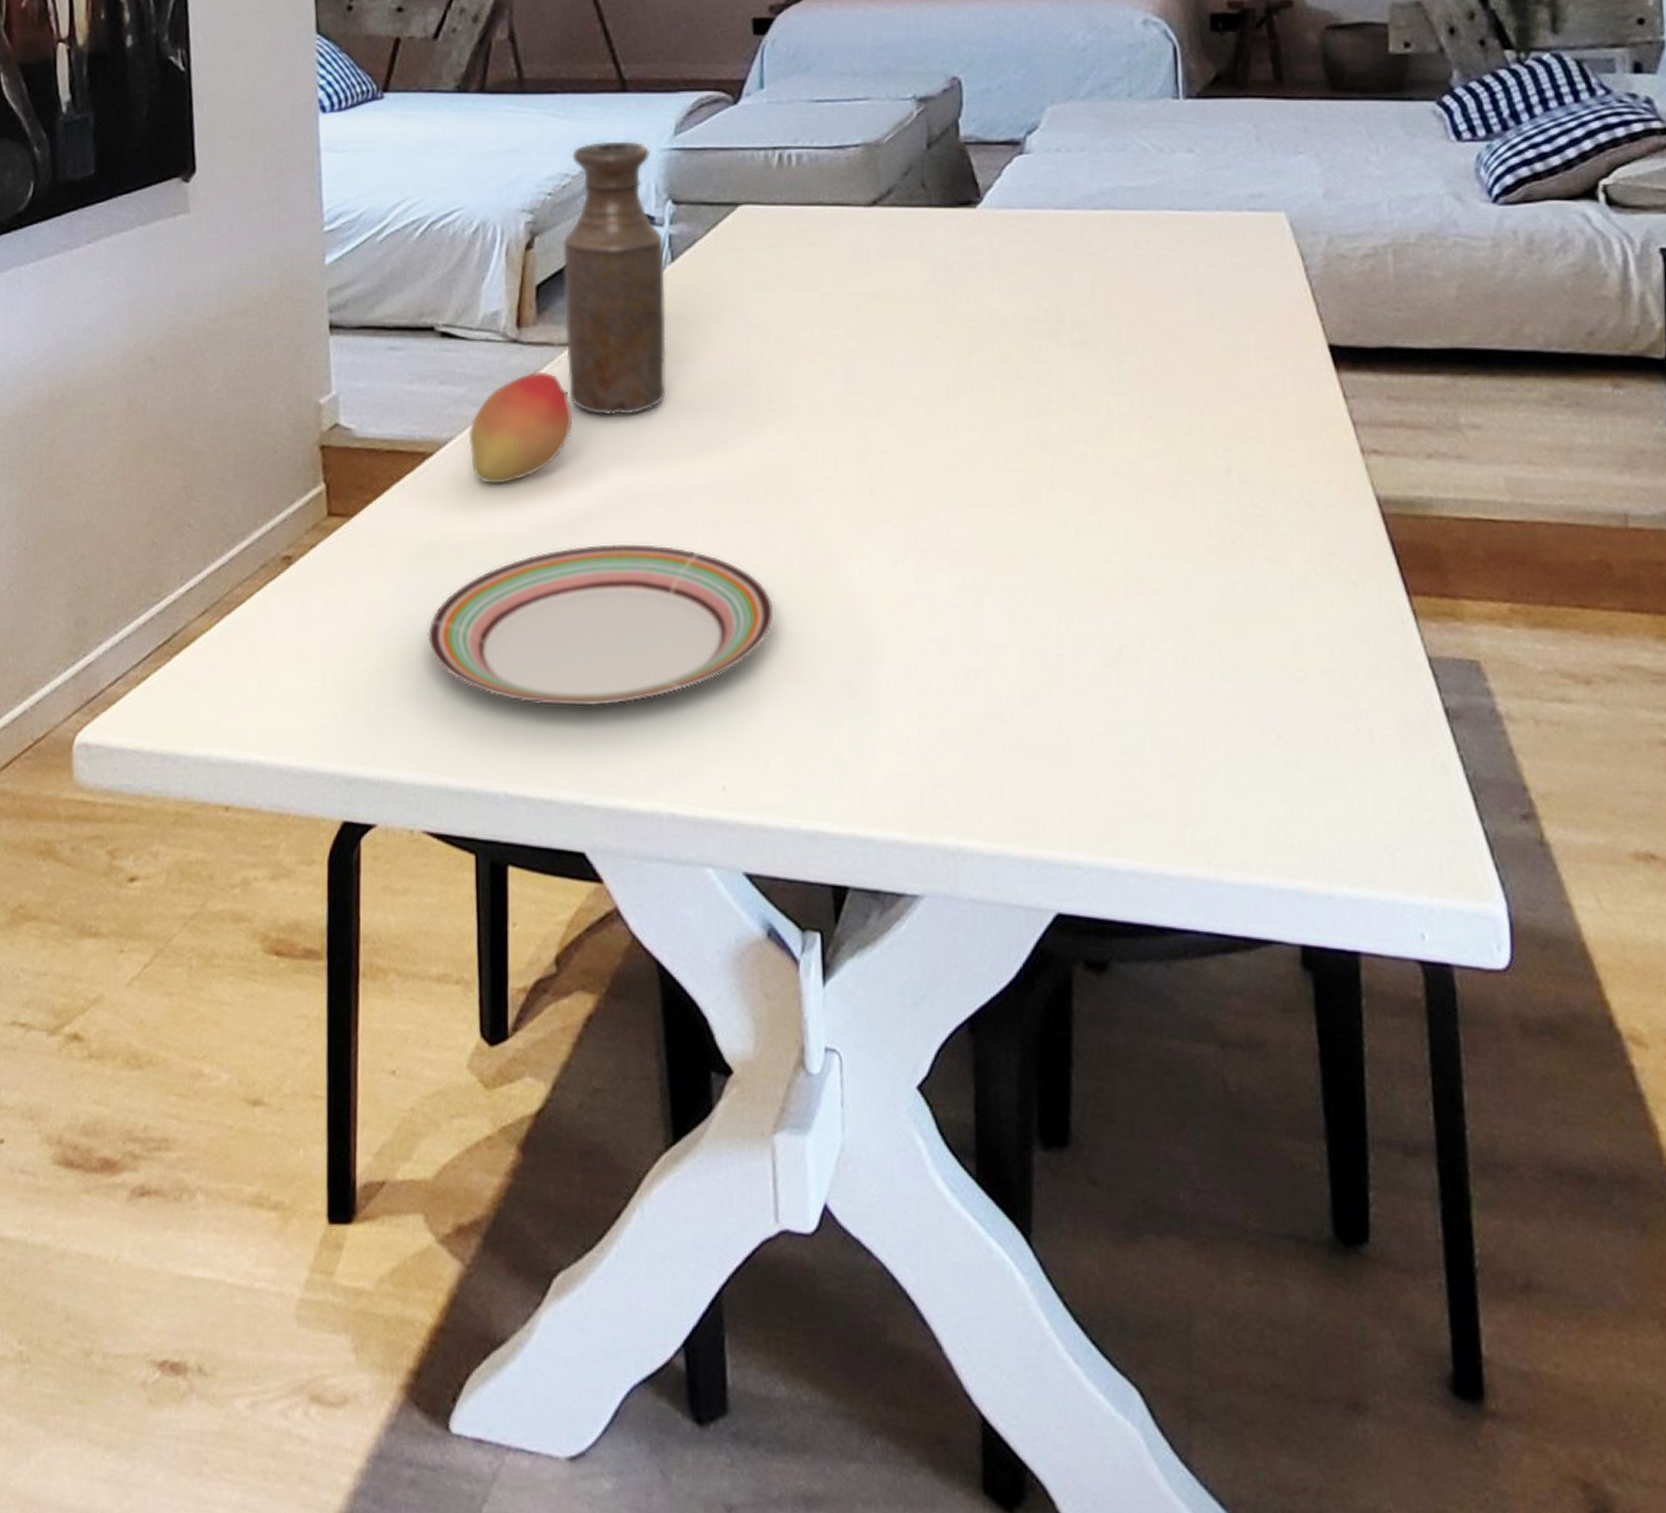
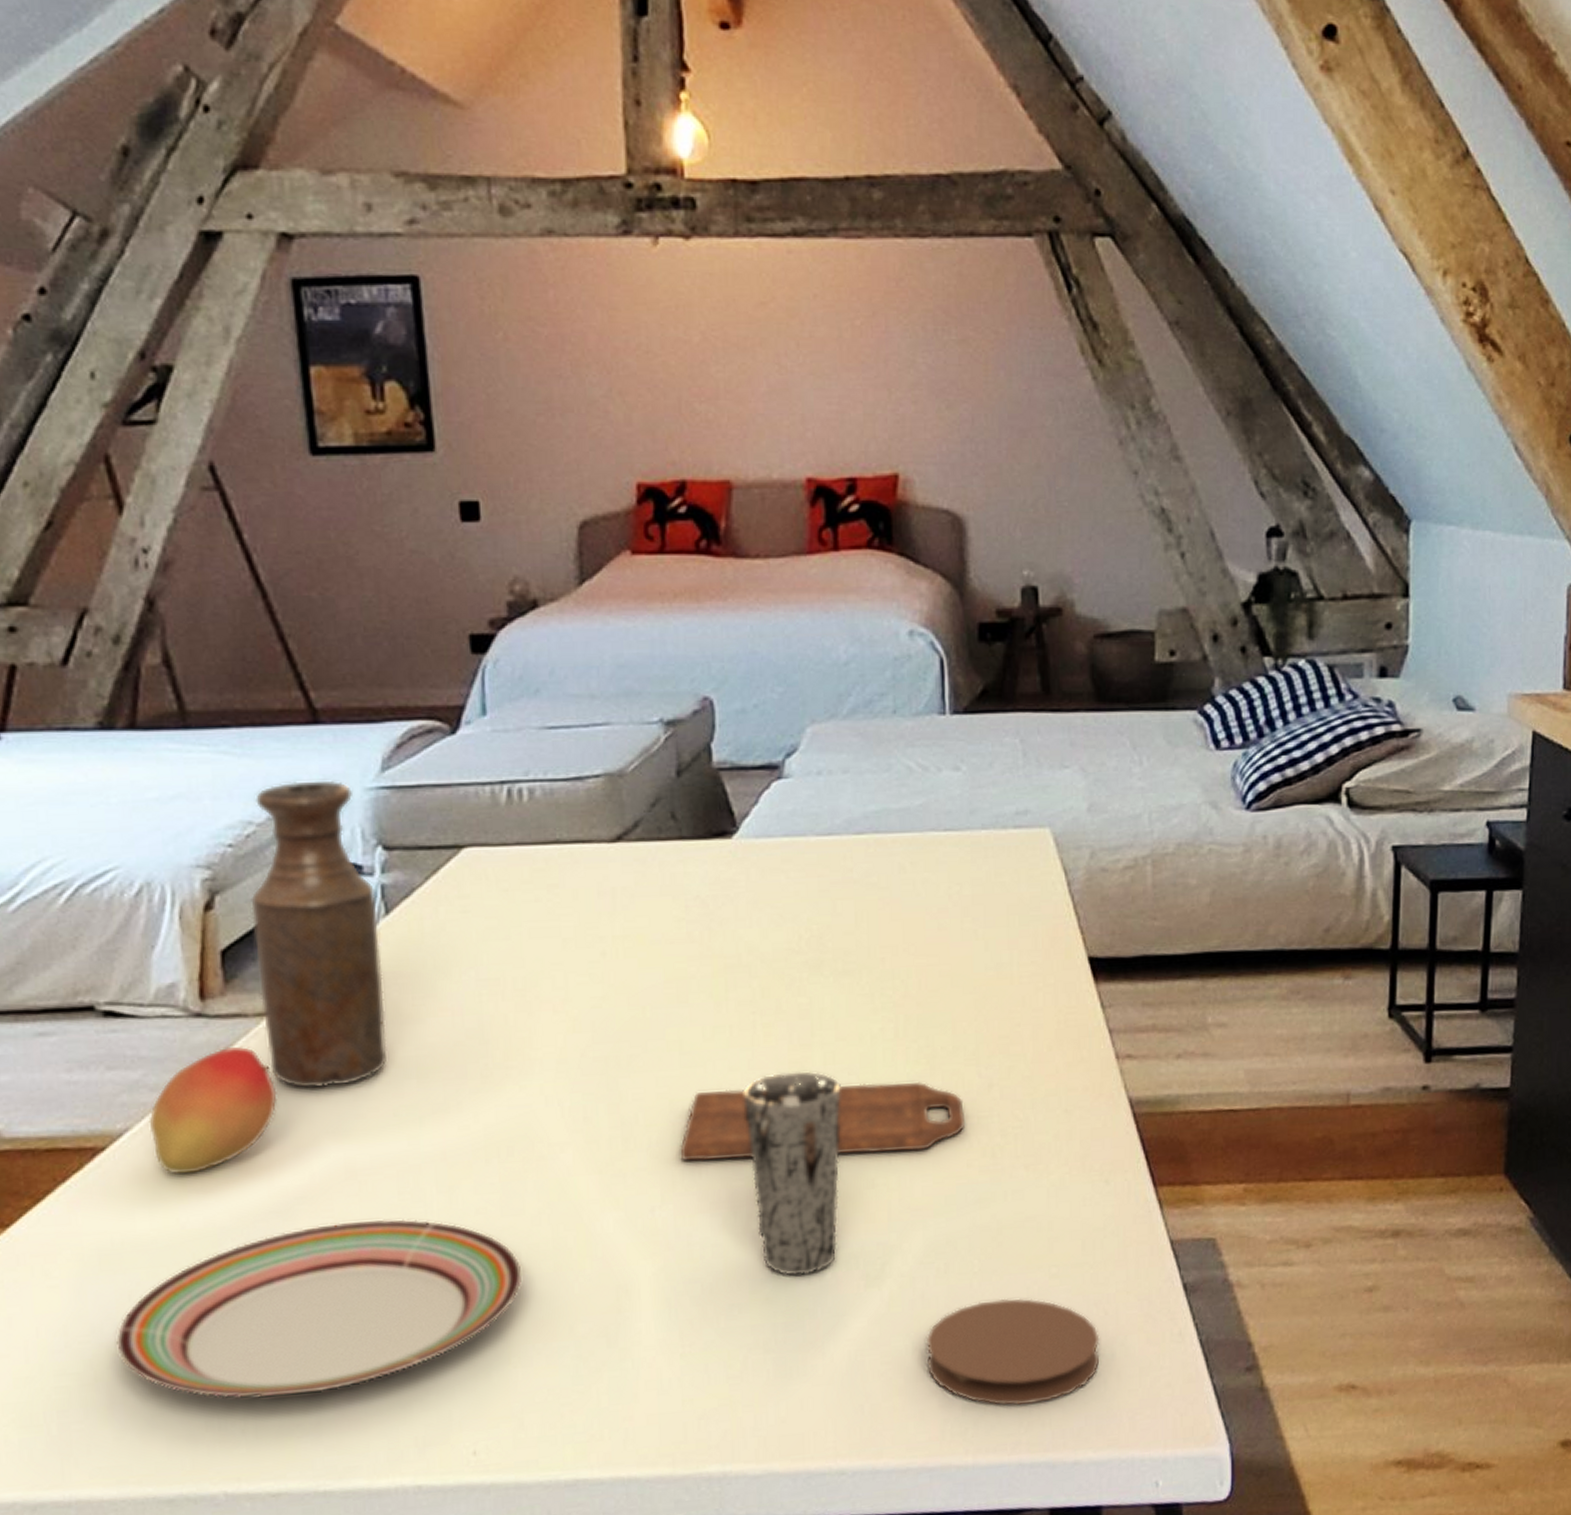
cutting board: none [922,450,1202,530] -> present [680,1081,964,1161]
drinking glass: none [981,438,1079,647] -> present [741,1071,842,1275]
coaster: none [1164,699,1353,822] -> present [925,1298,1100,1406]

